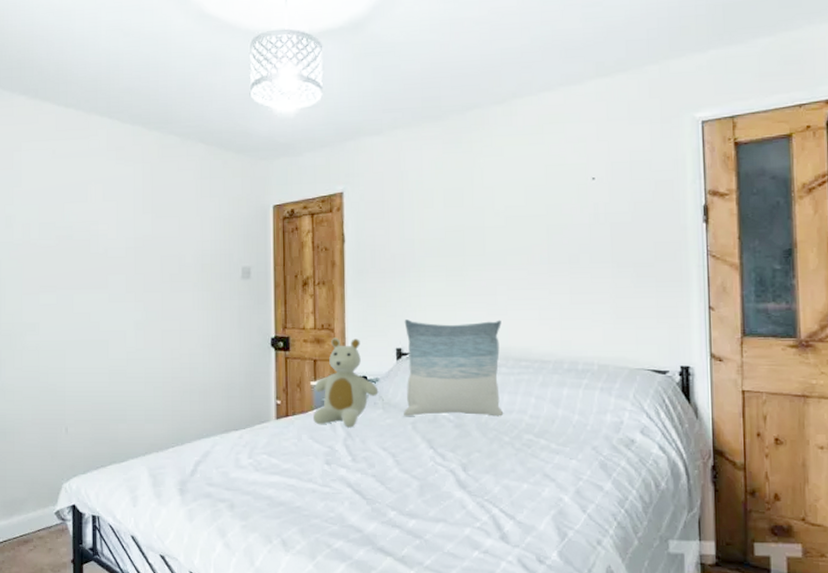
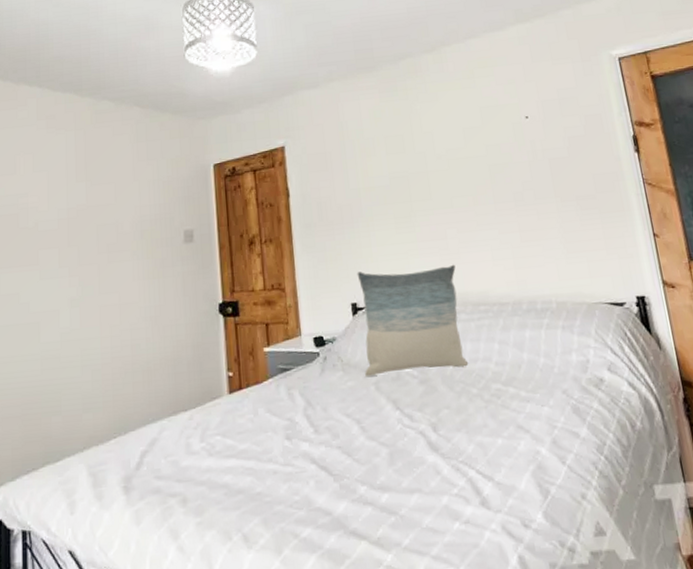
stuffed bear: present [313,337,379,428] -> none [268,296,337,396]

